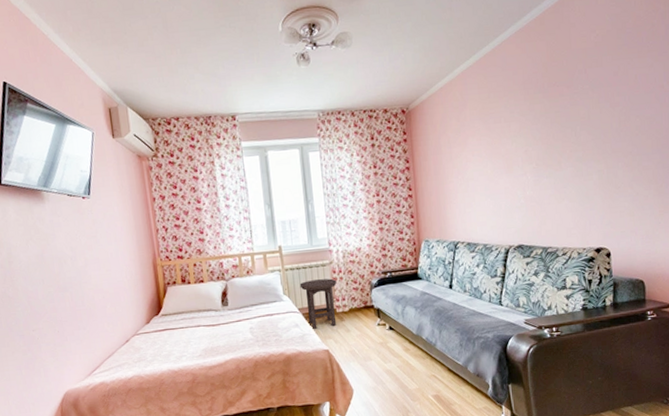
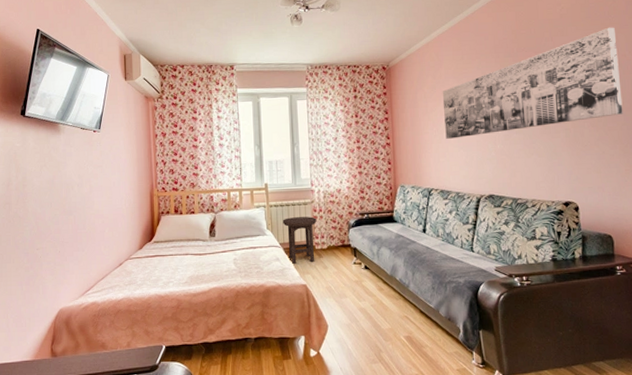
wall art: none [467,55,659,187] -> present [442,27,623,139]

